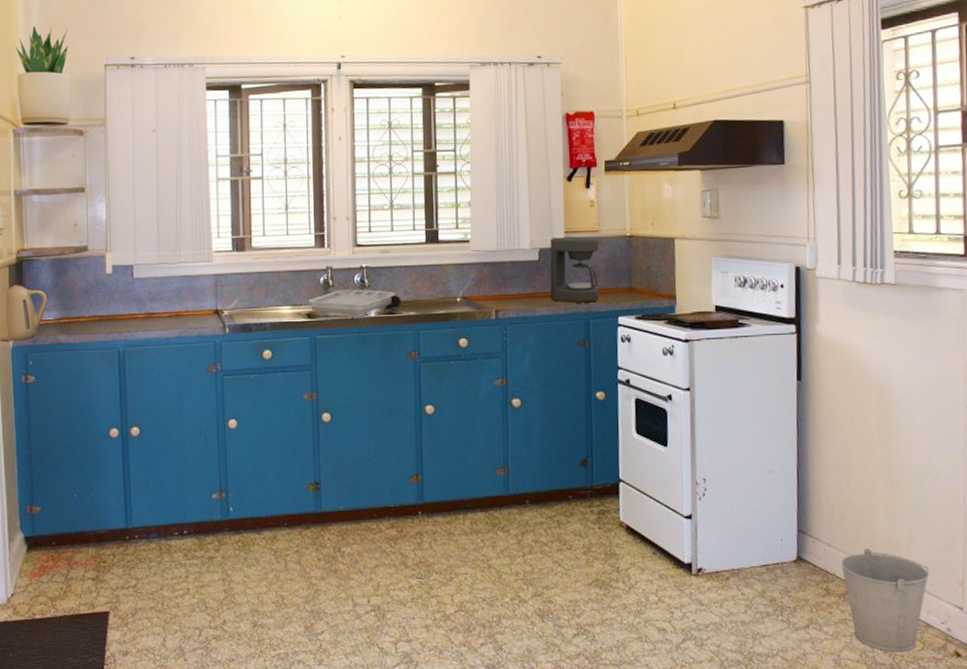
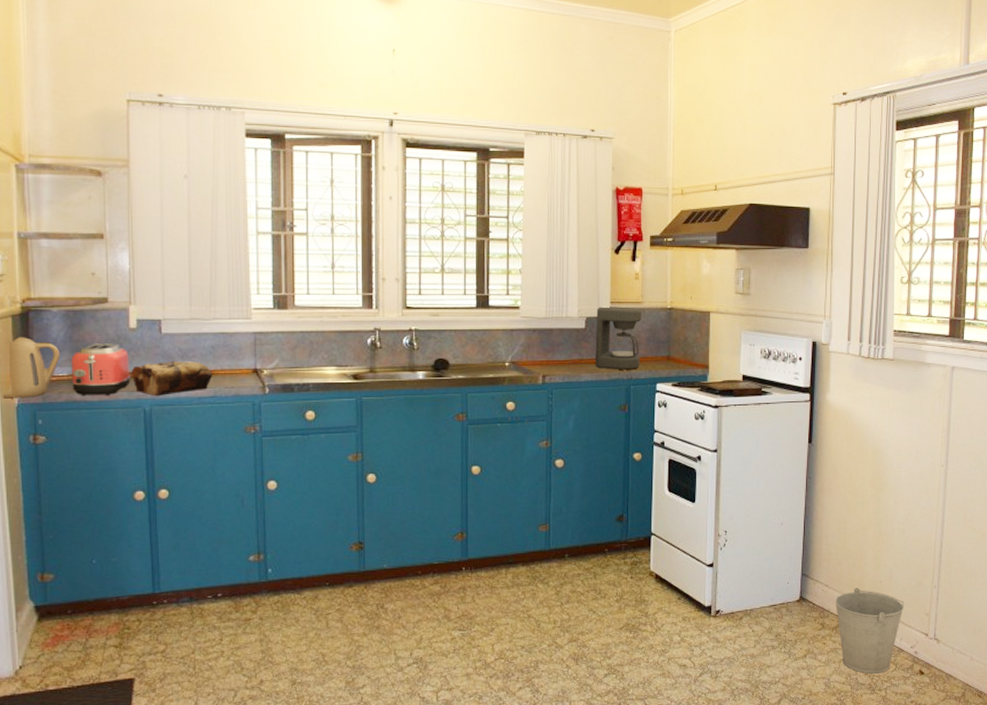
planter: present [15,25,71,127] -> none [17,48,86,164]
toaster: none [56,288,107,339] -> present [70,343,131,396]
bread loaf: none [107,304,179,338] -> present [131,361,213,397]
dish rack: present [308,289,396,320] -> none [355,351,445,382]

